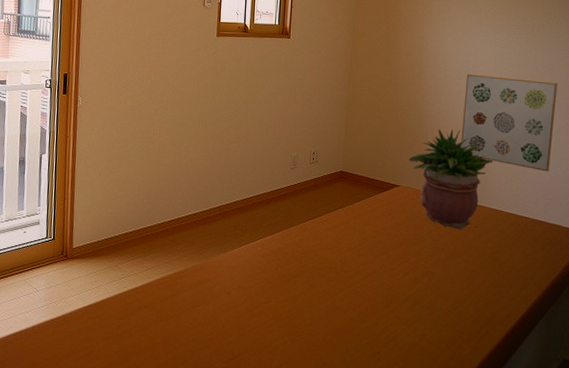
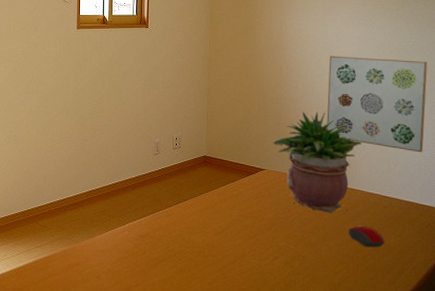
computer mouse: none [476,242,510,264] -> present [348,225,385,248]

